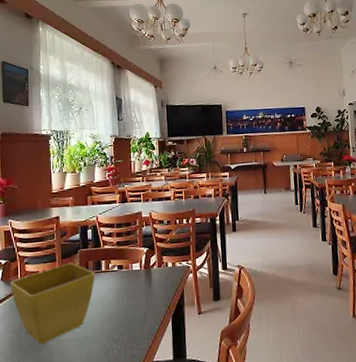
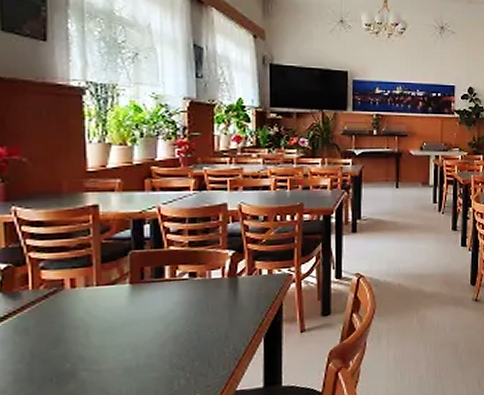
flower pot: present [10,262,95,345] -> none [15,267,155,377]

